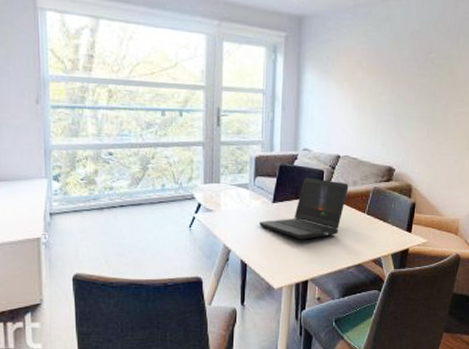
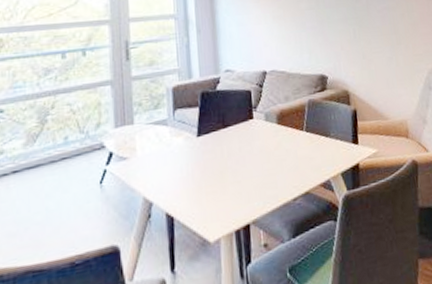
laptop computer: present [259,177,349,240] -> none [184,100,282,175]

